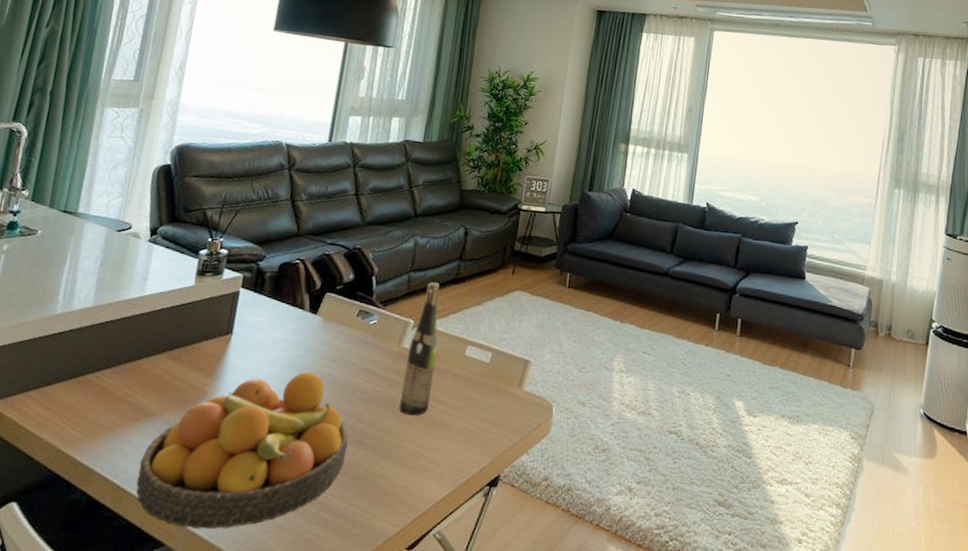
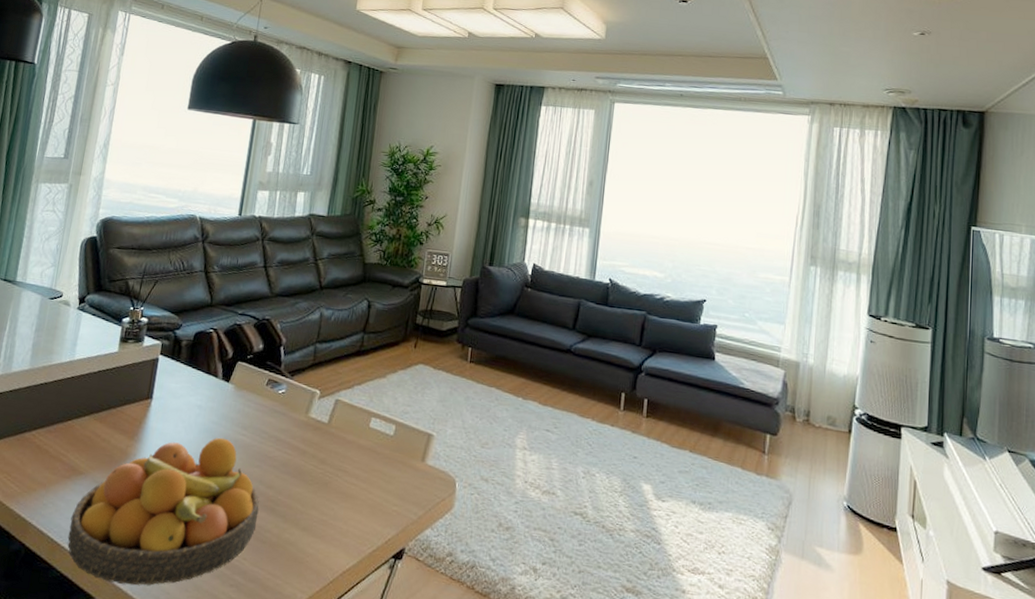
wine bottle: present [399,282,439,416] -> none [307,354,344,485]

